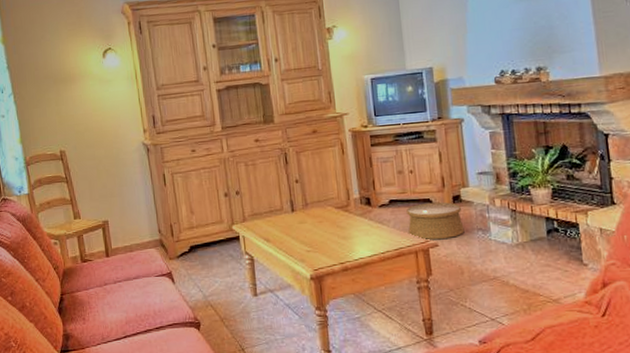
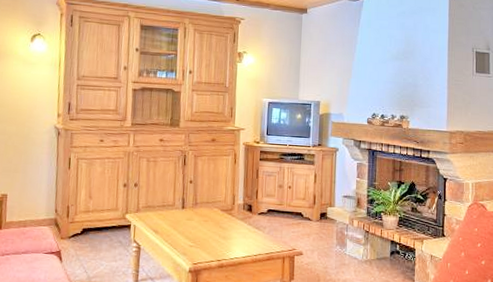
woven basket: present [406,202,465,240] -> none [280,215,326,249]

